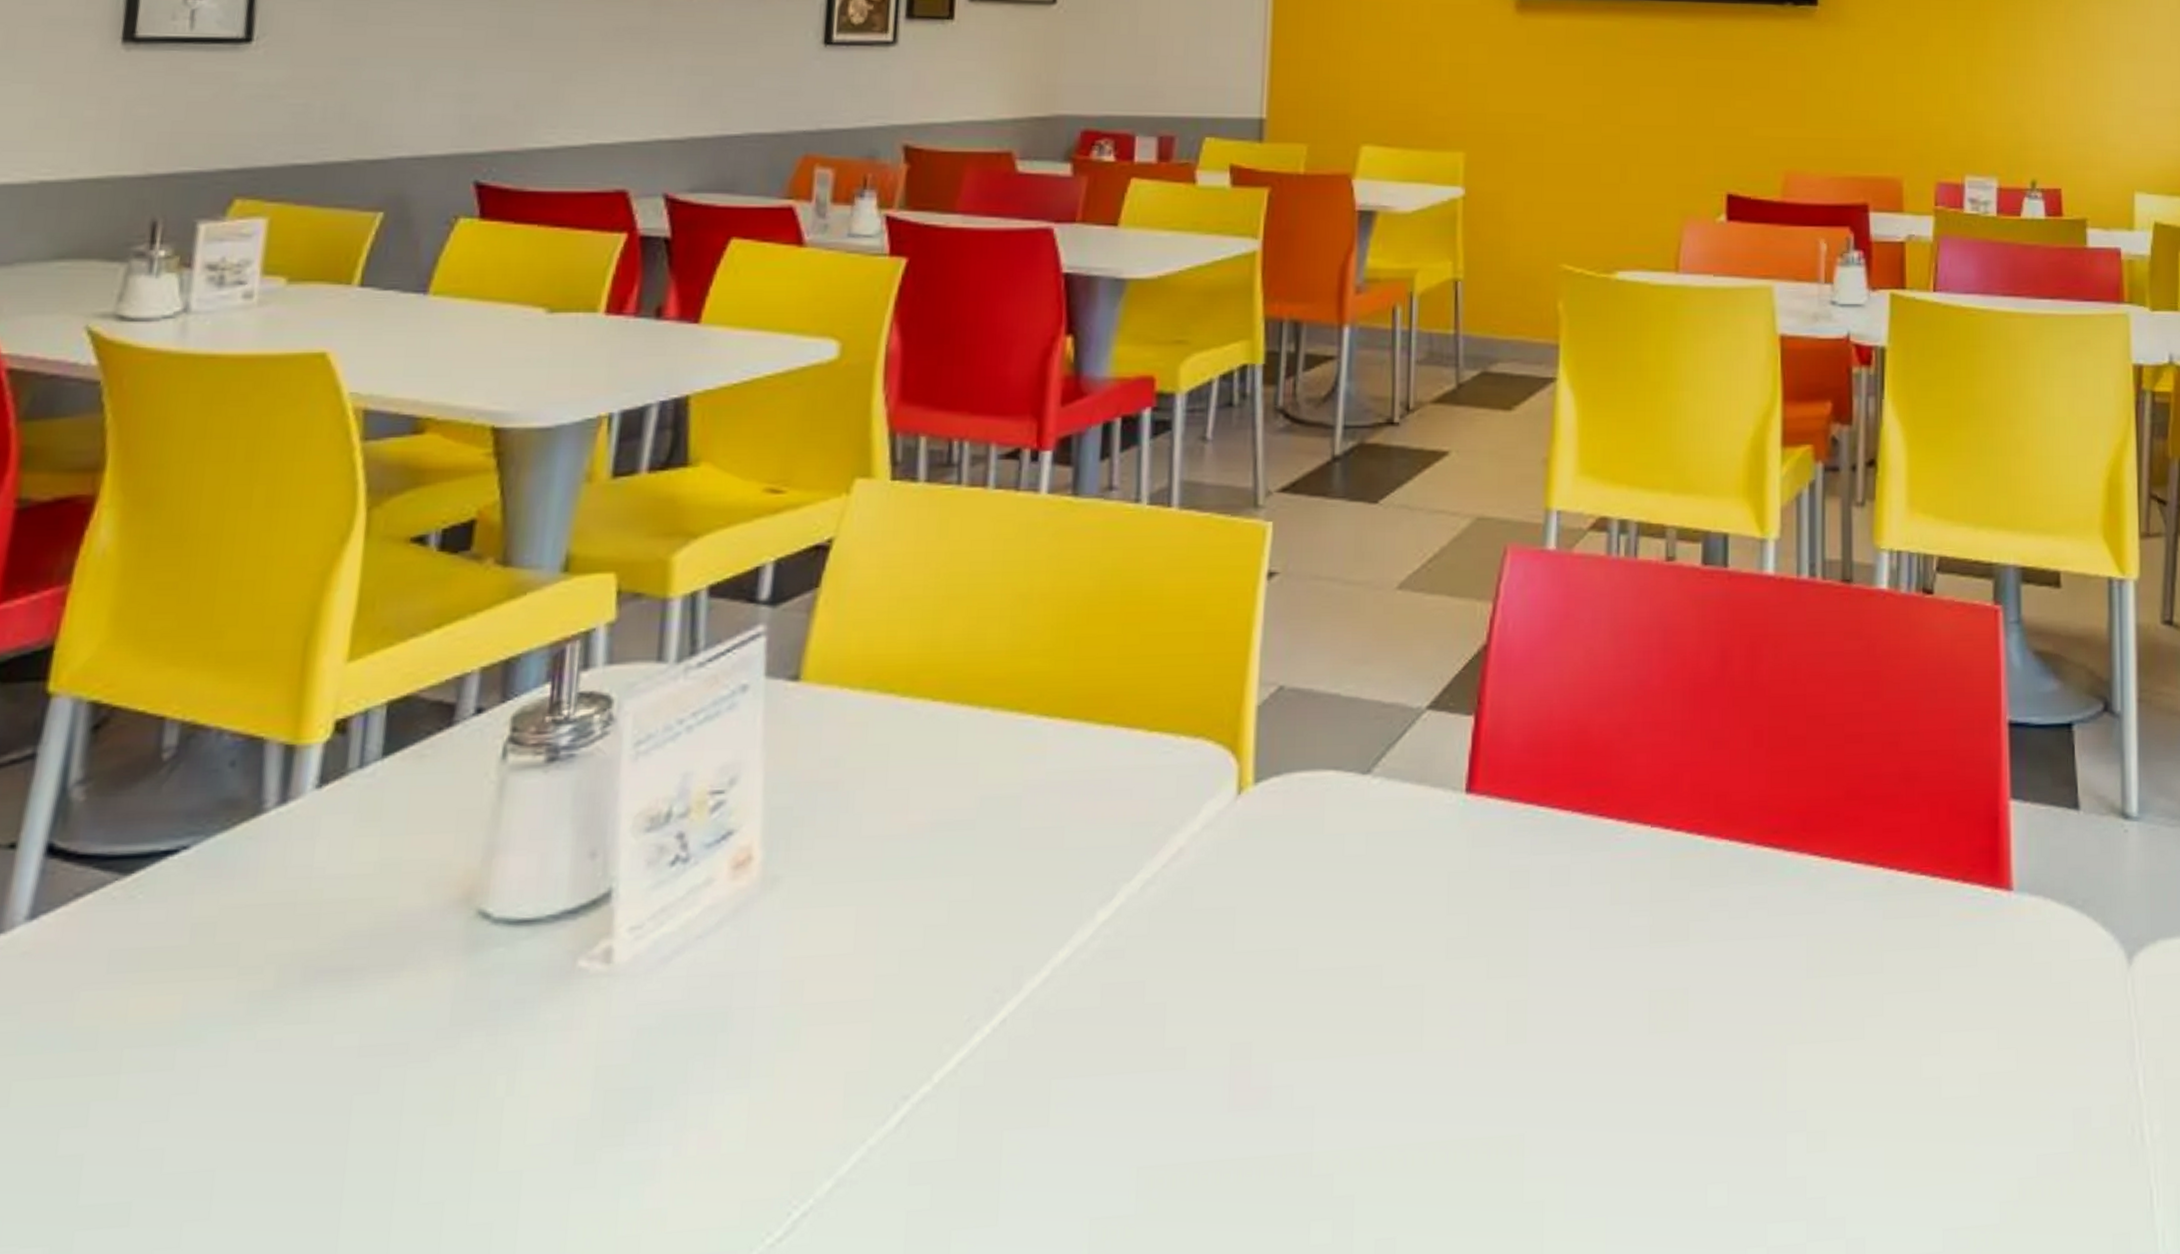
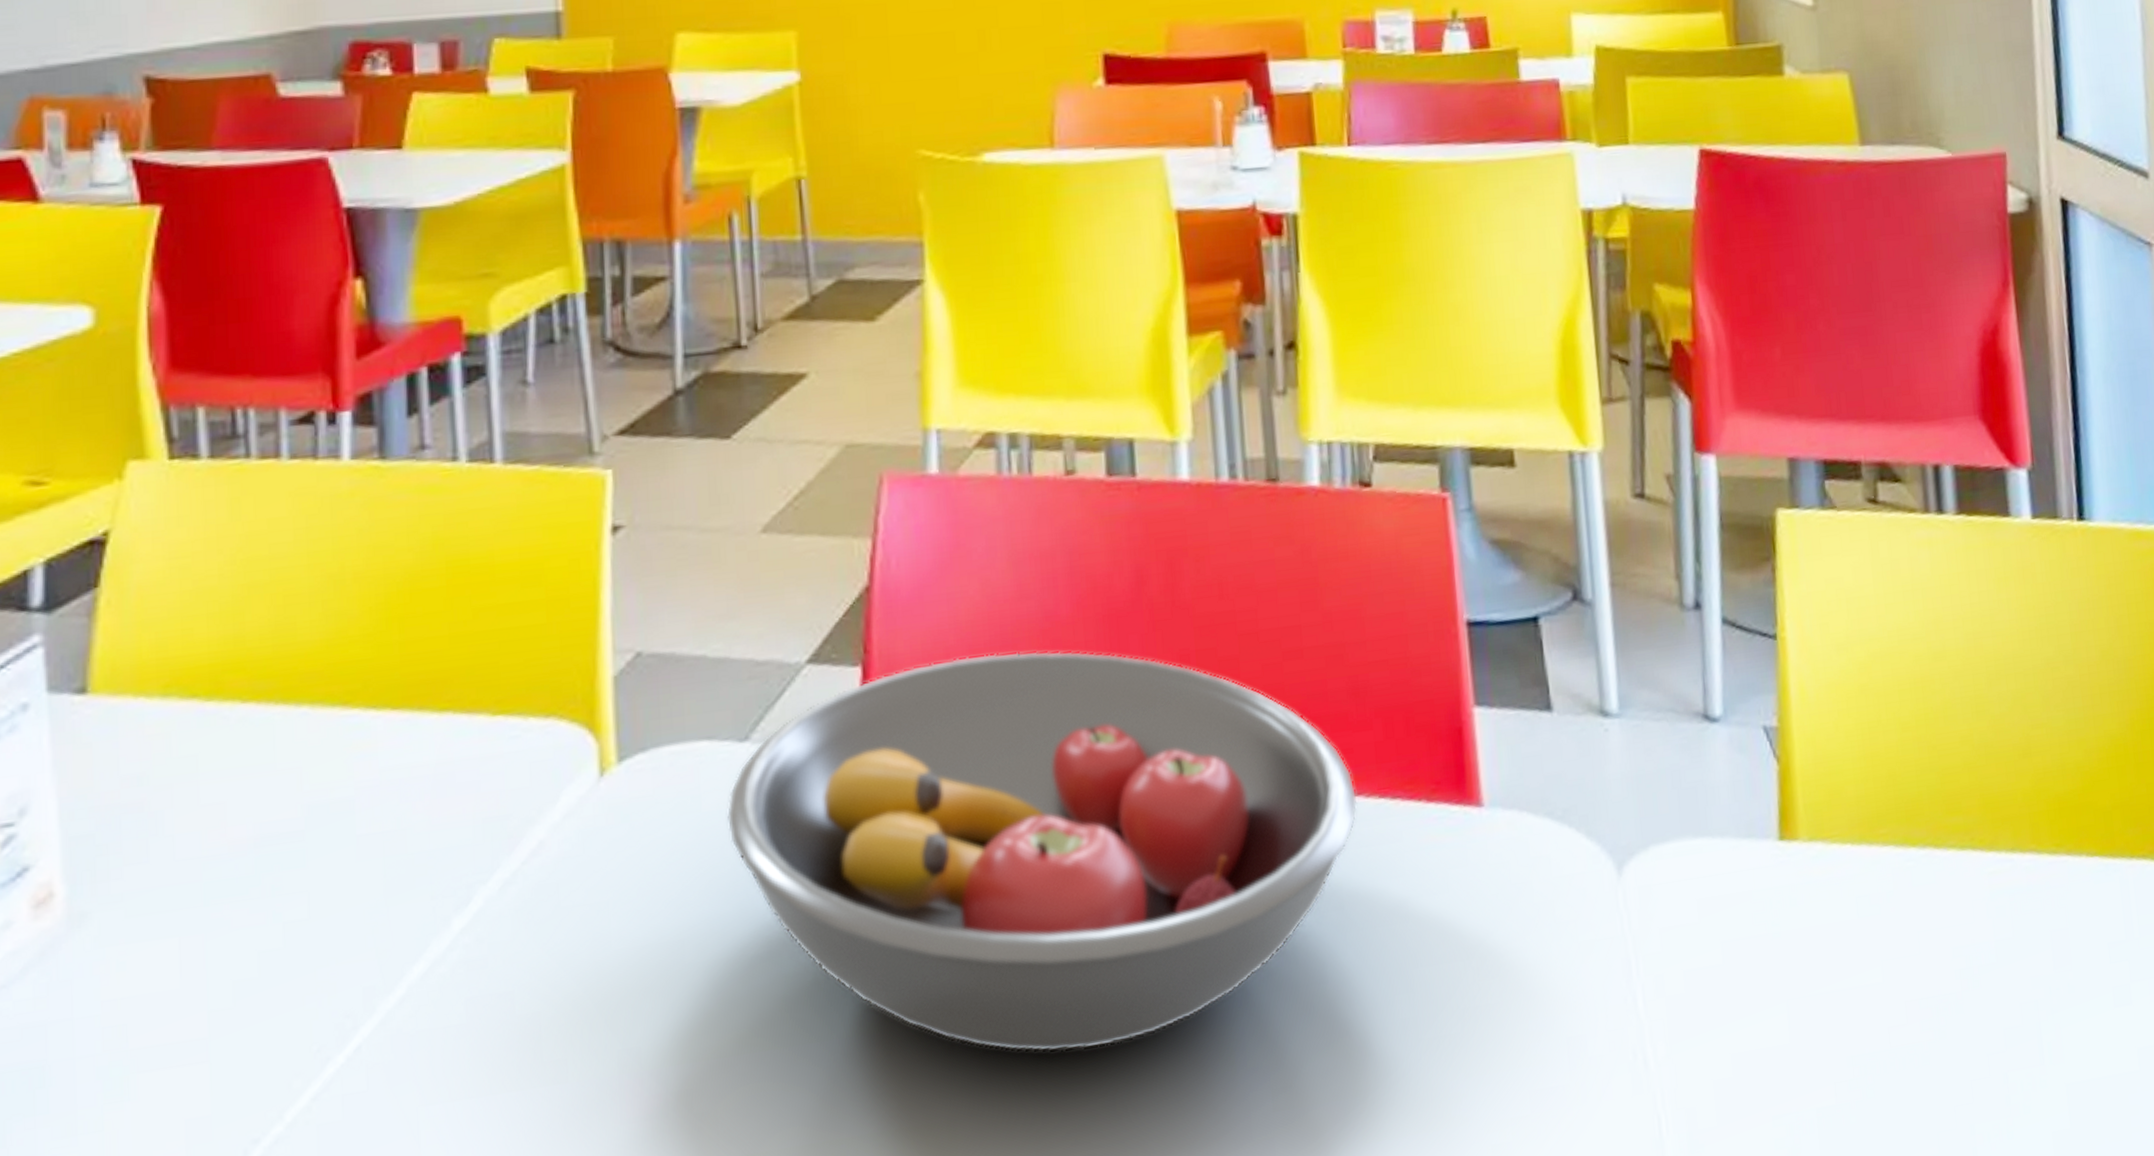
fruit bowl: none [1345,714,1902,1081] -> present [726,650,1358,1053]

